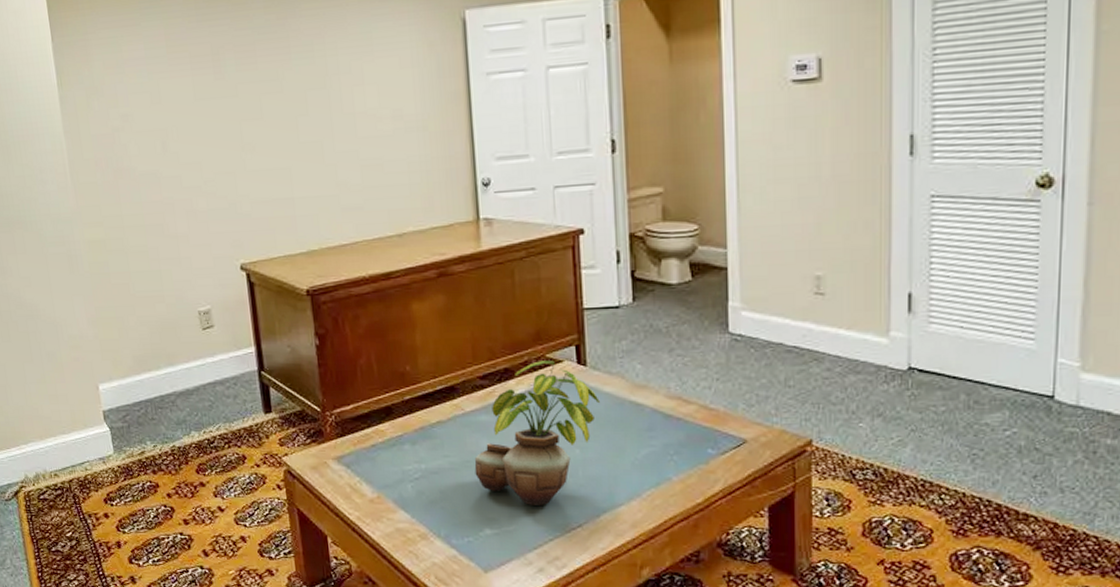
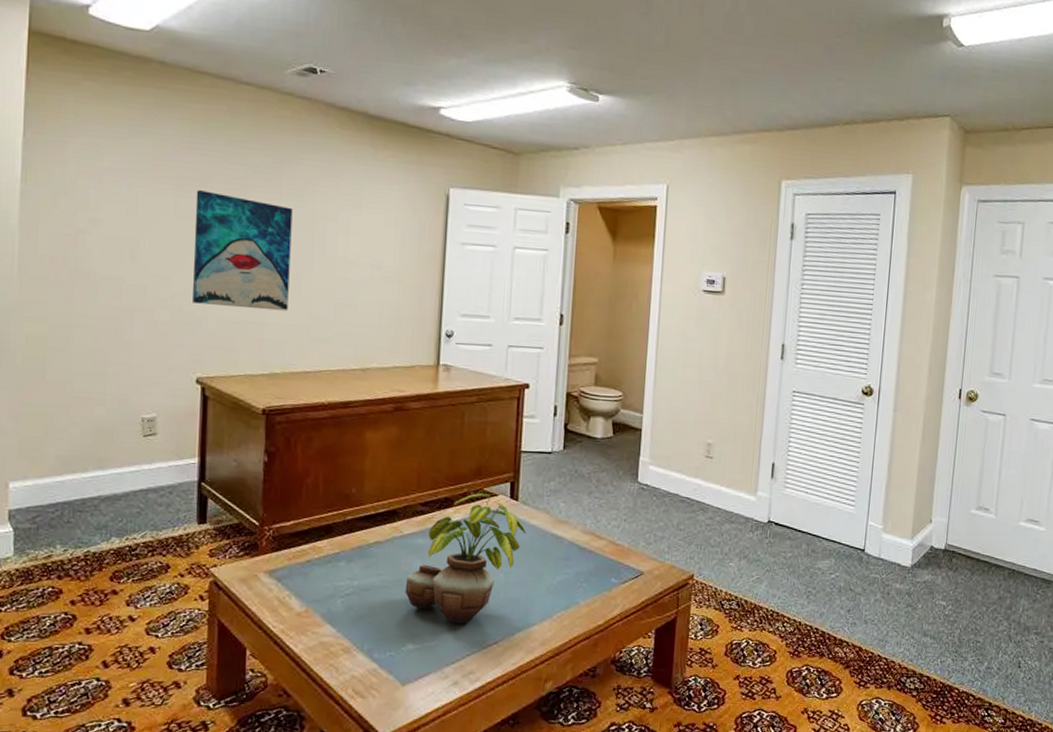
wall art: none [210,64,315,187] -> present [193,190,293,311]

